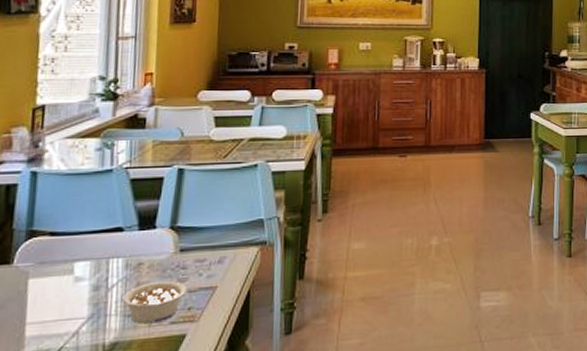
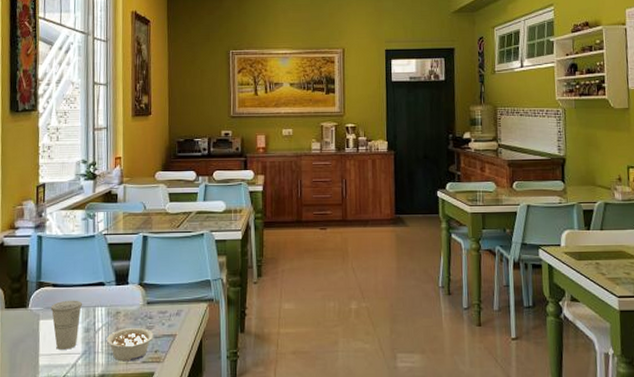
cup: none [45,251,92,315] -> present [50,300,83,350]

